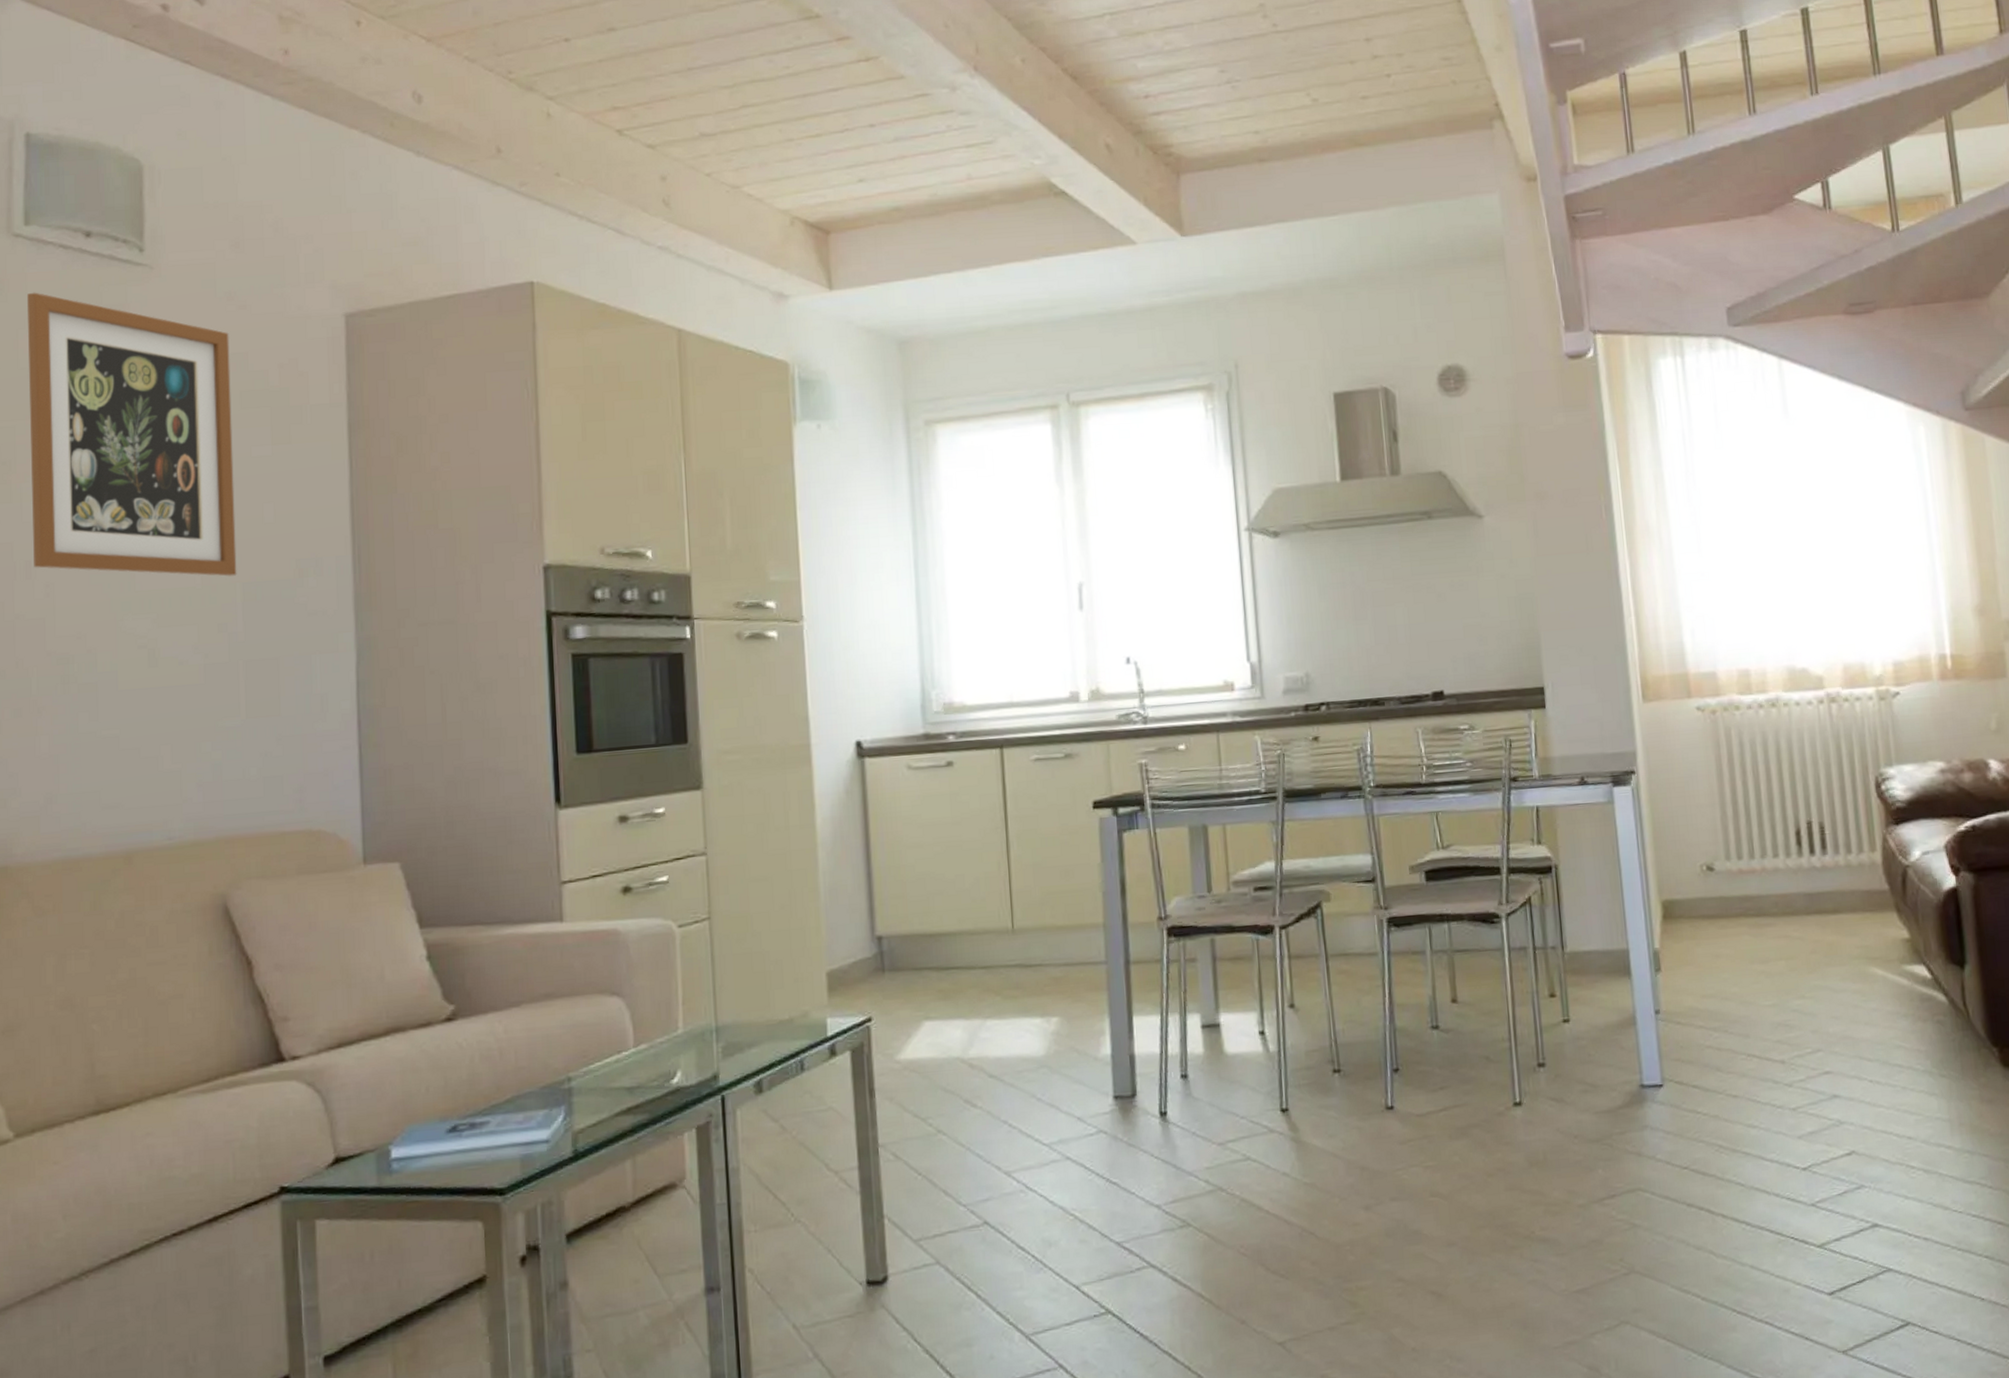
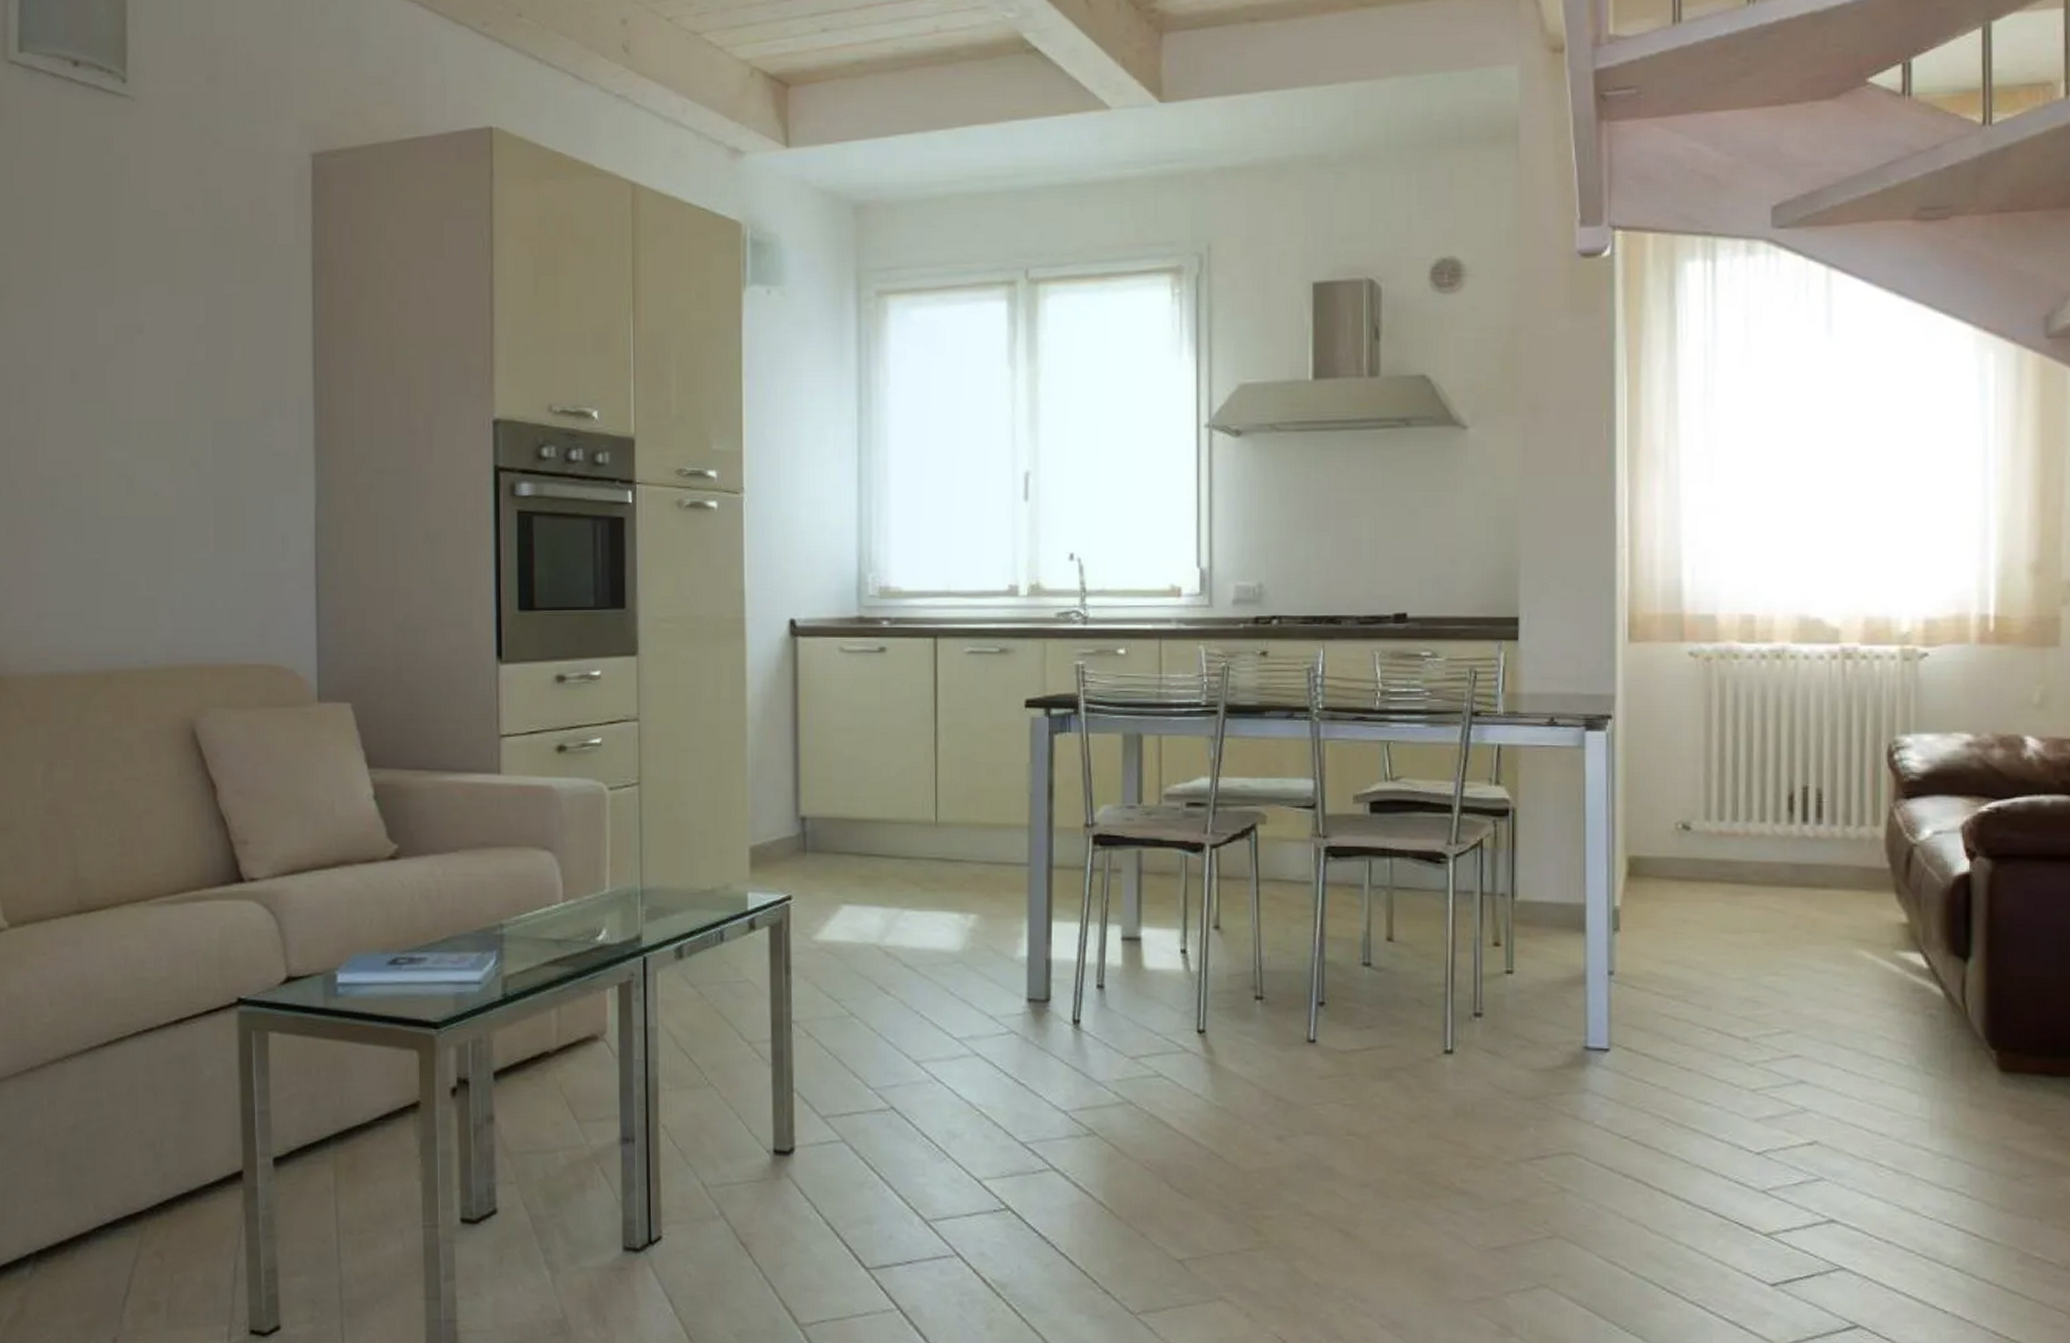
wall art: present [27,292,237,577] -> none [21,120,208,412]

